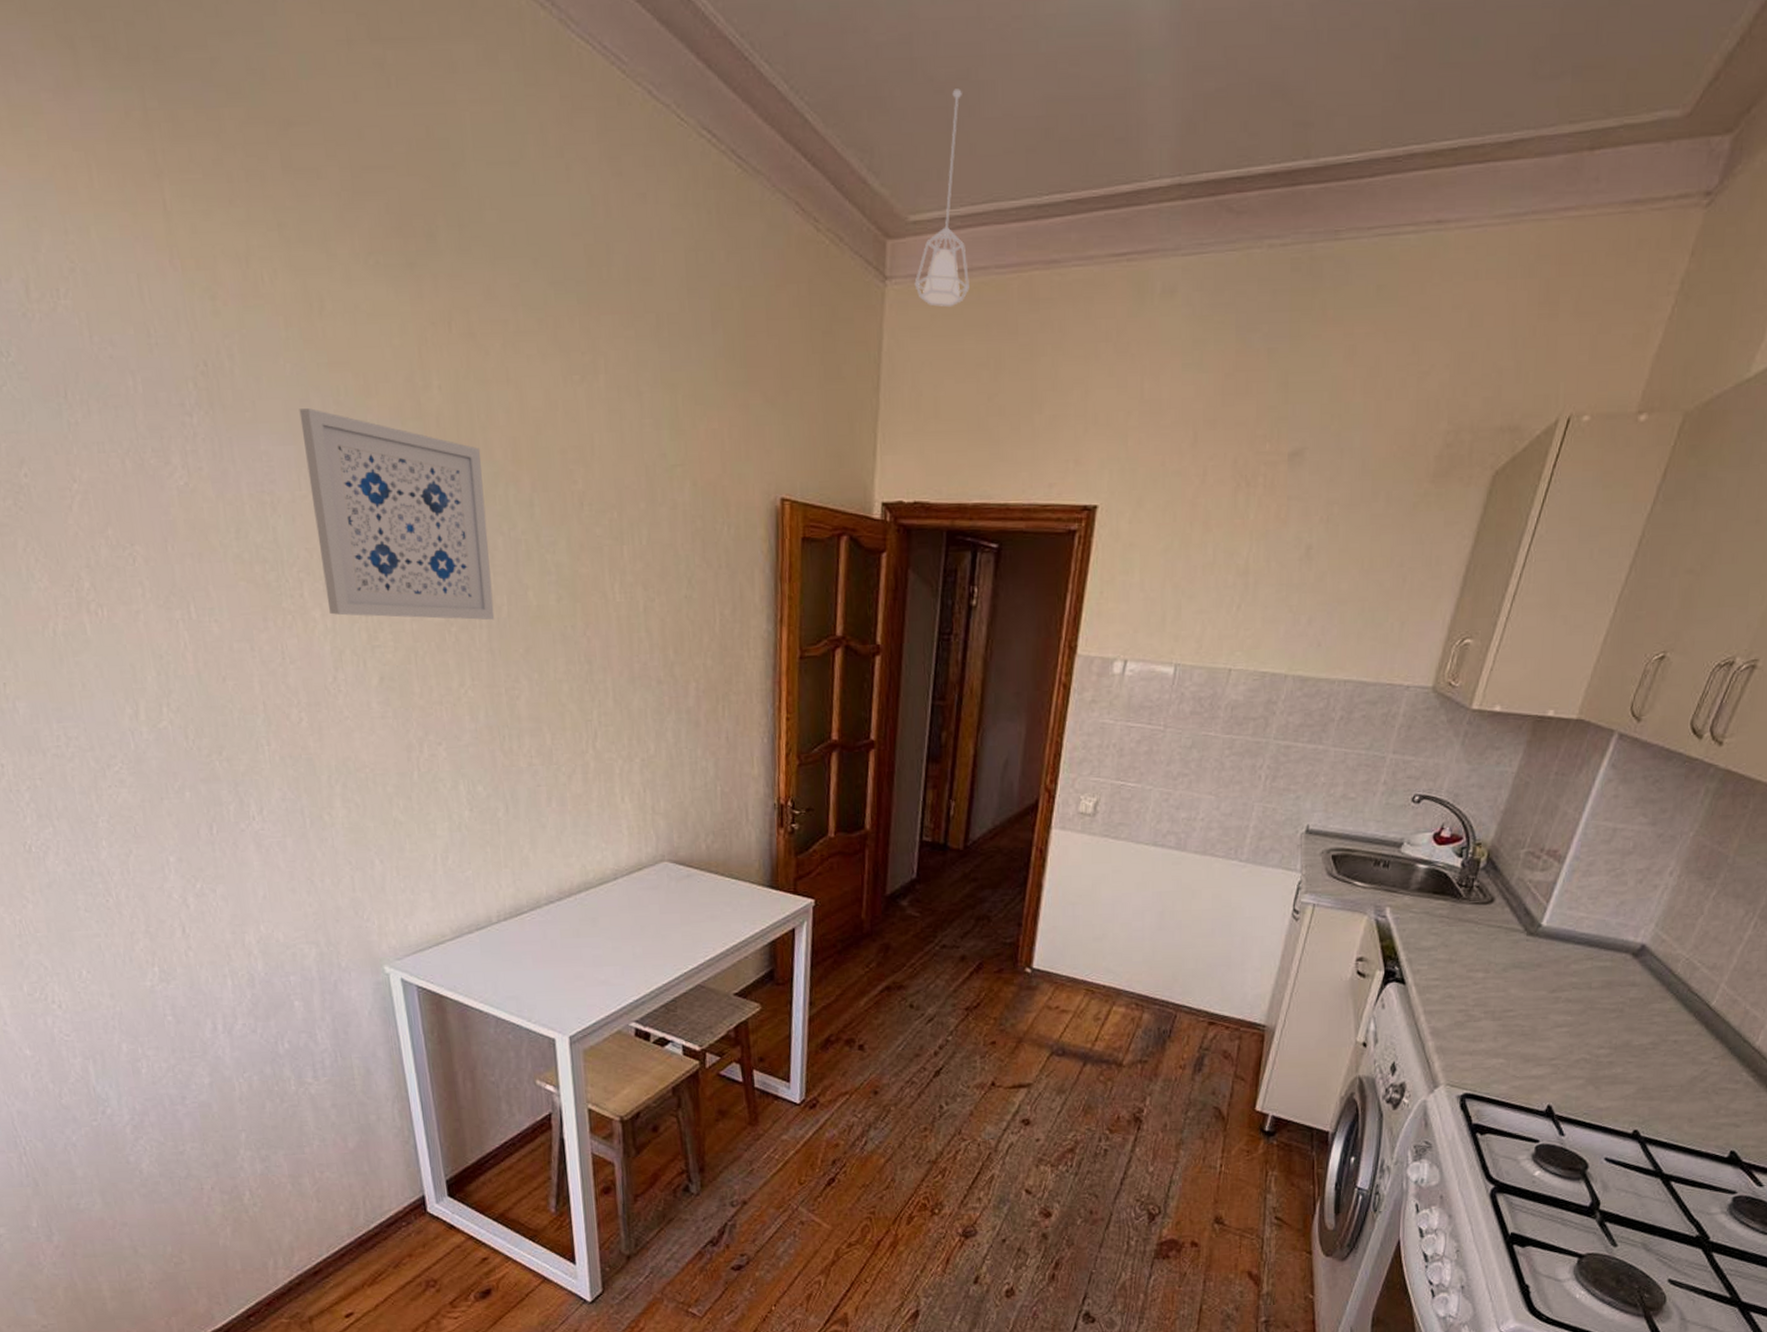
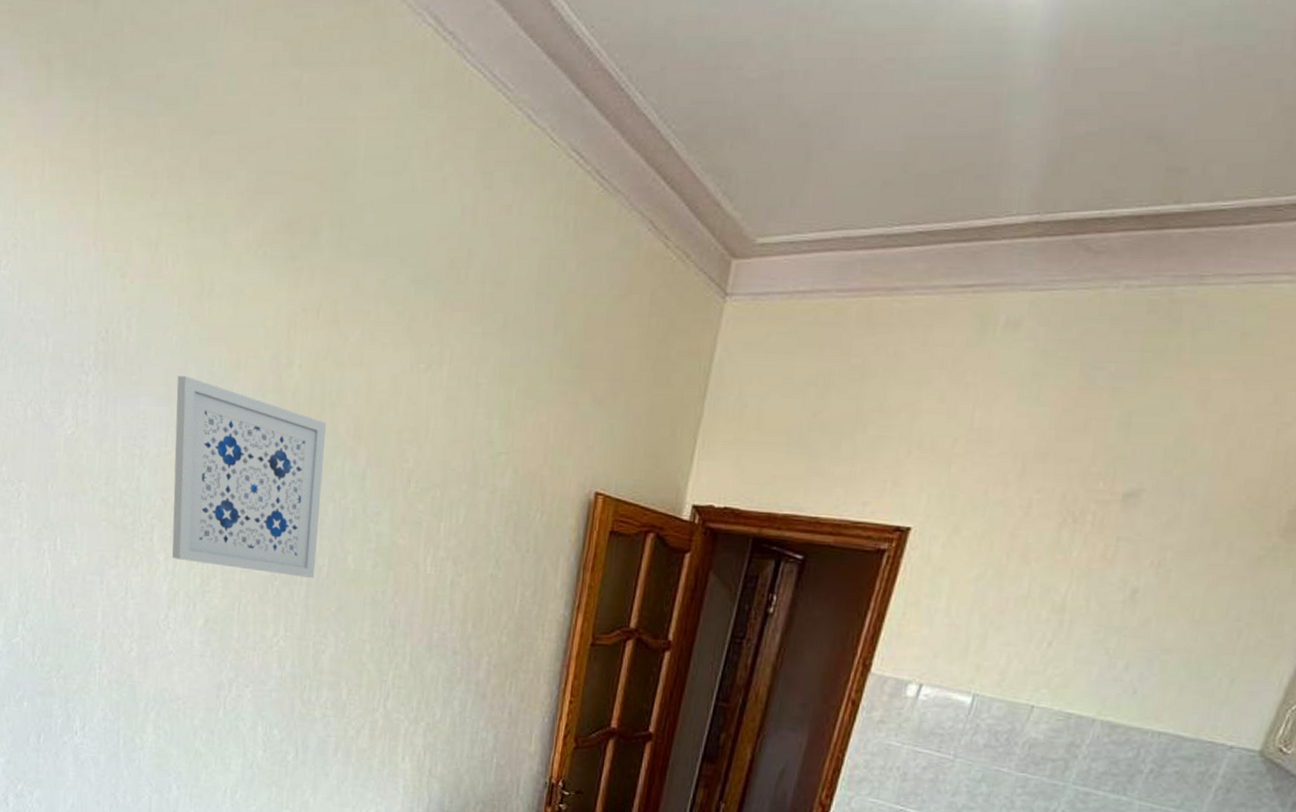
pendant lamp: present [914,89,969,308] -> none [753,123,826,326]

